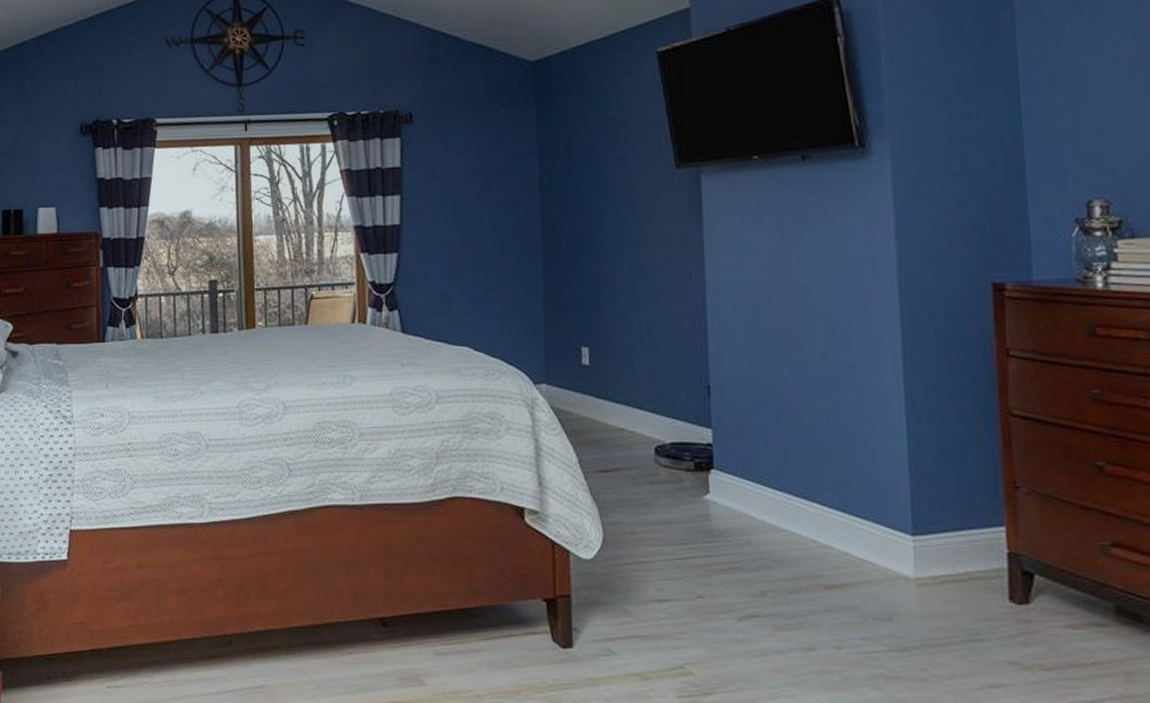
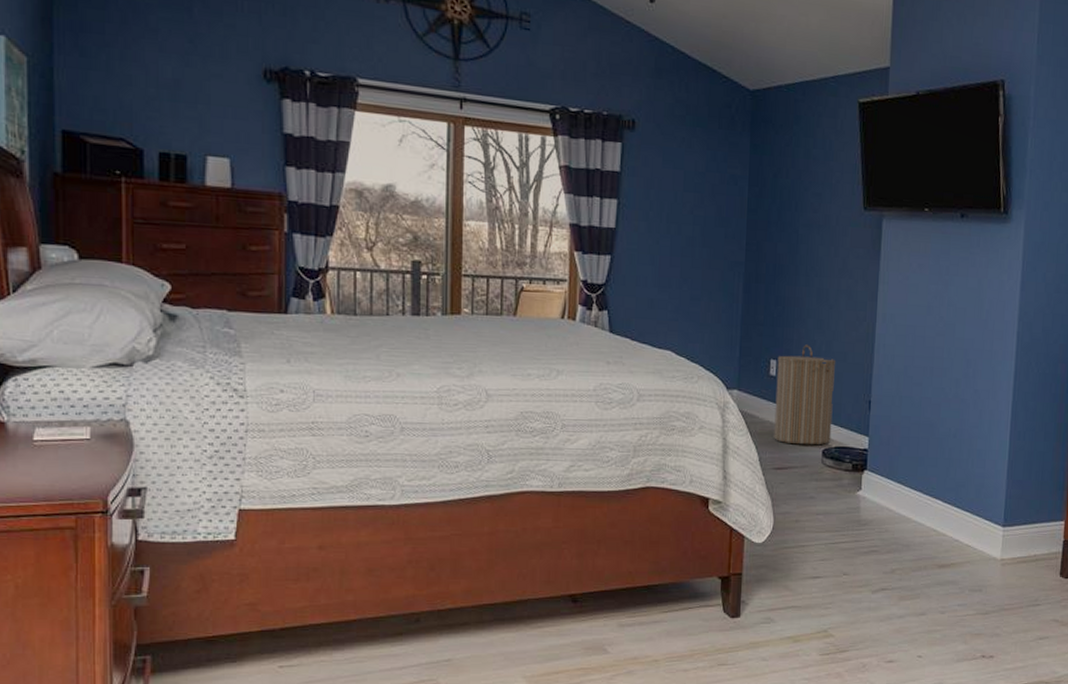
laundry hamper: none [589,327,664,442] -> present [774,344,836,445]

